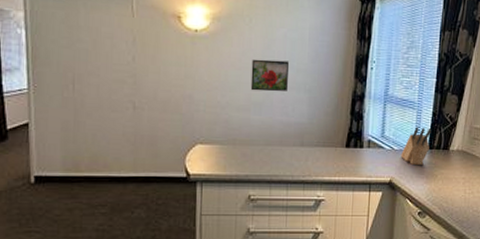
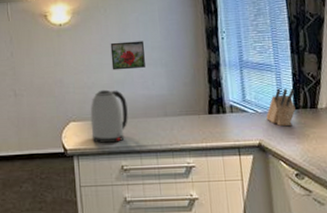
kettle: none [219,111,263,170] -> present [90,89,128,143]

